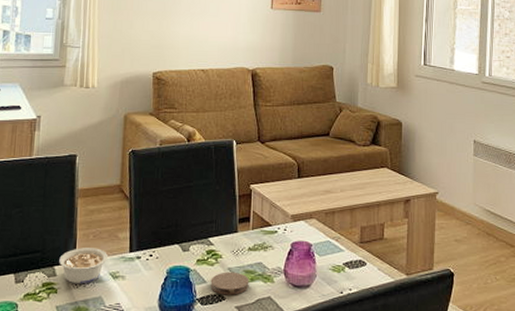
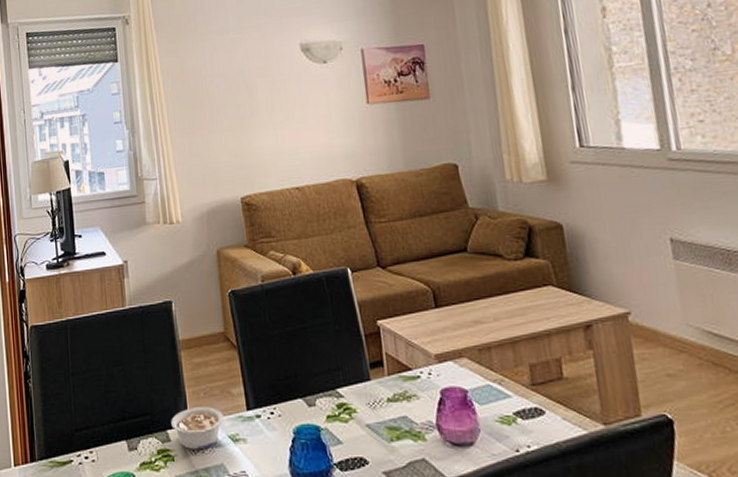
coaster: present [210,272,249,295] -> none [347,429,396,458]

